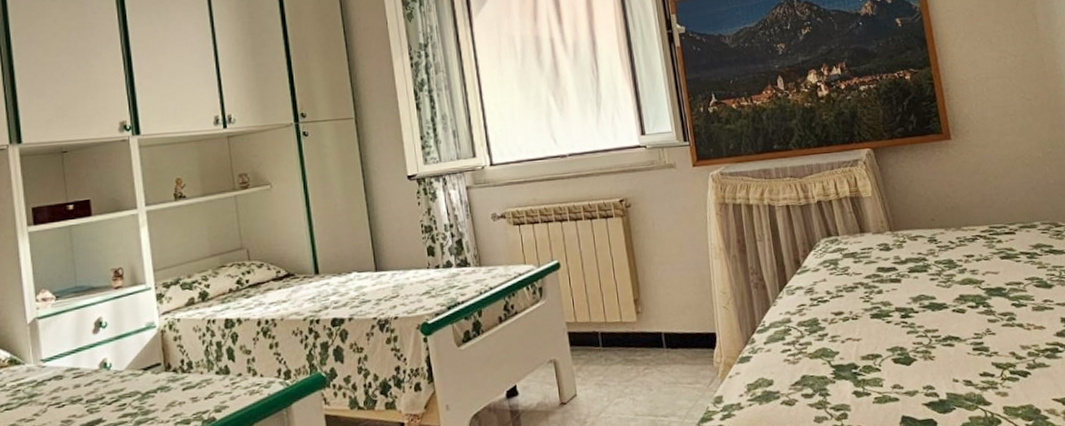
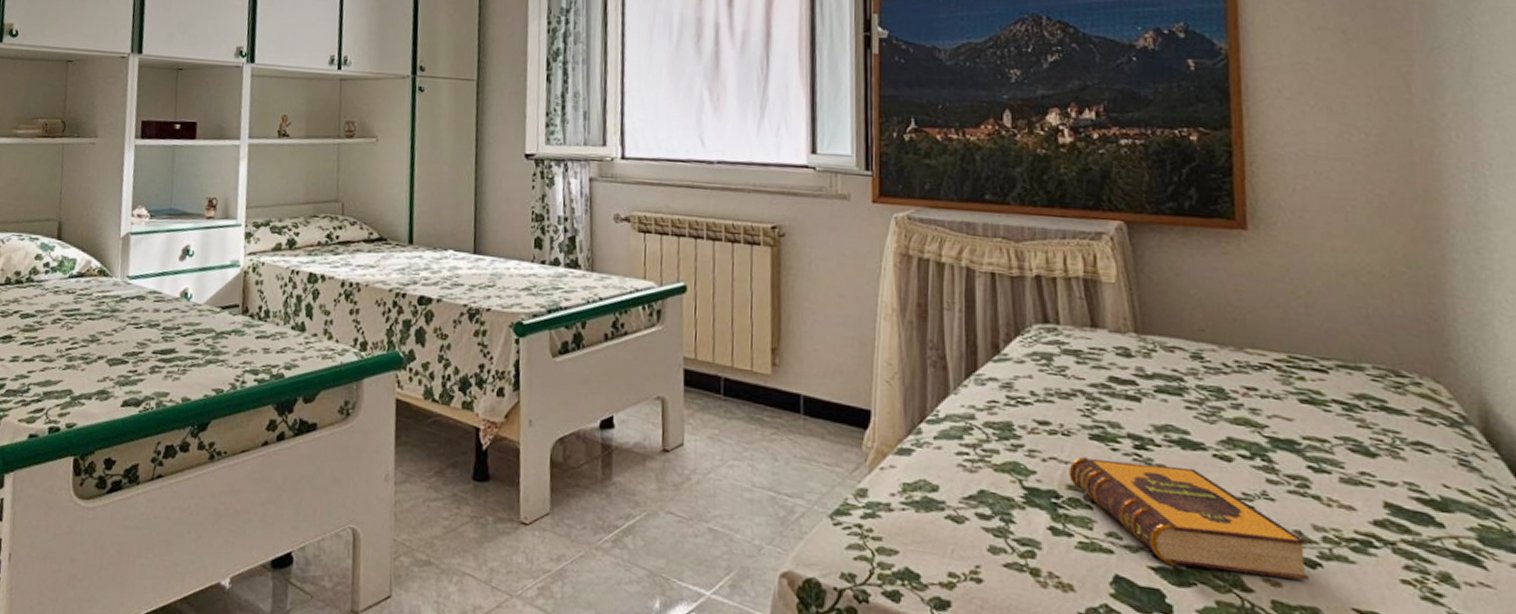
hardback book: none [860,323,1024,399] -> present [1069,456,1309,581]

